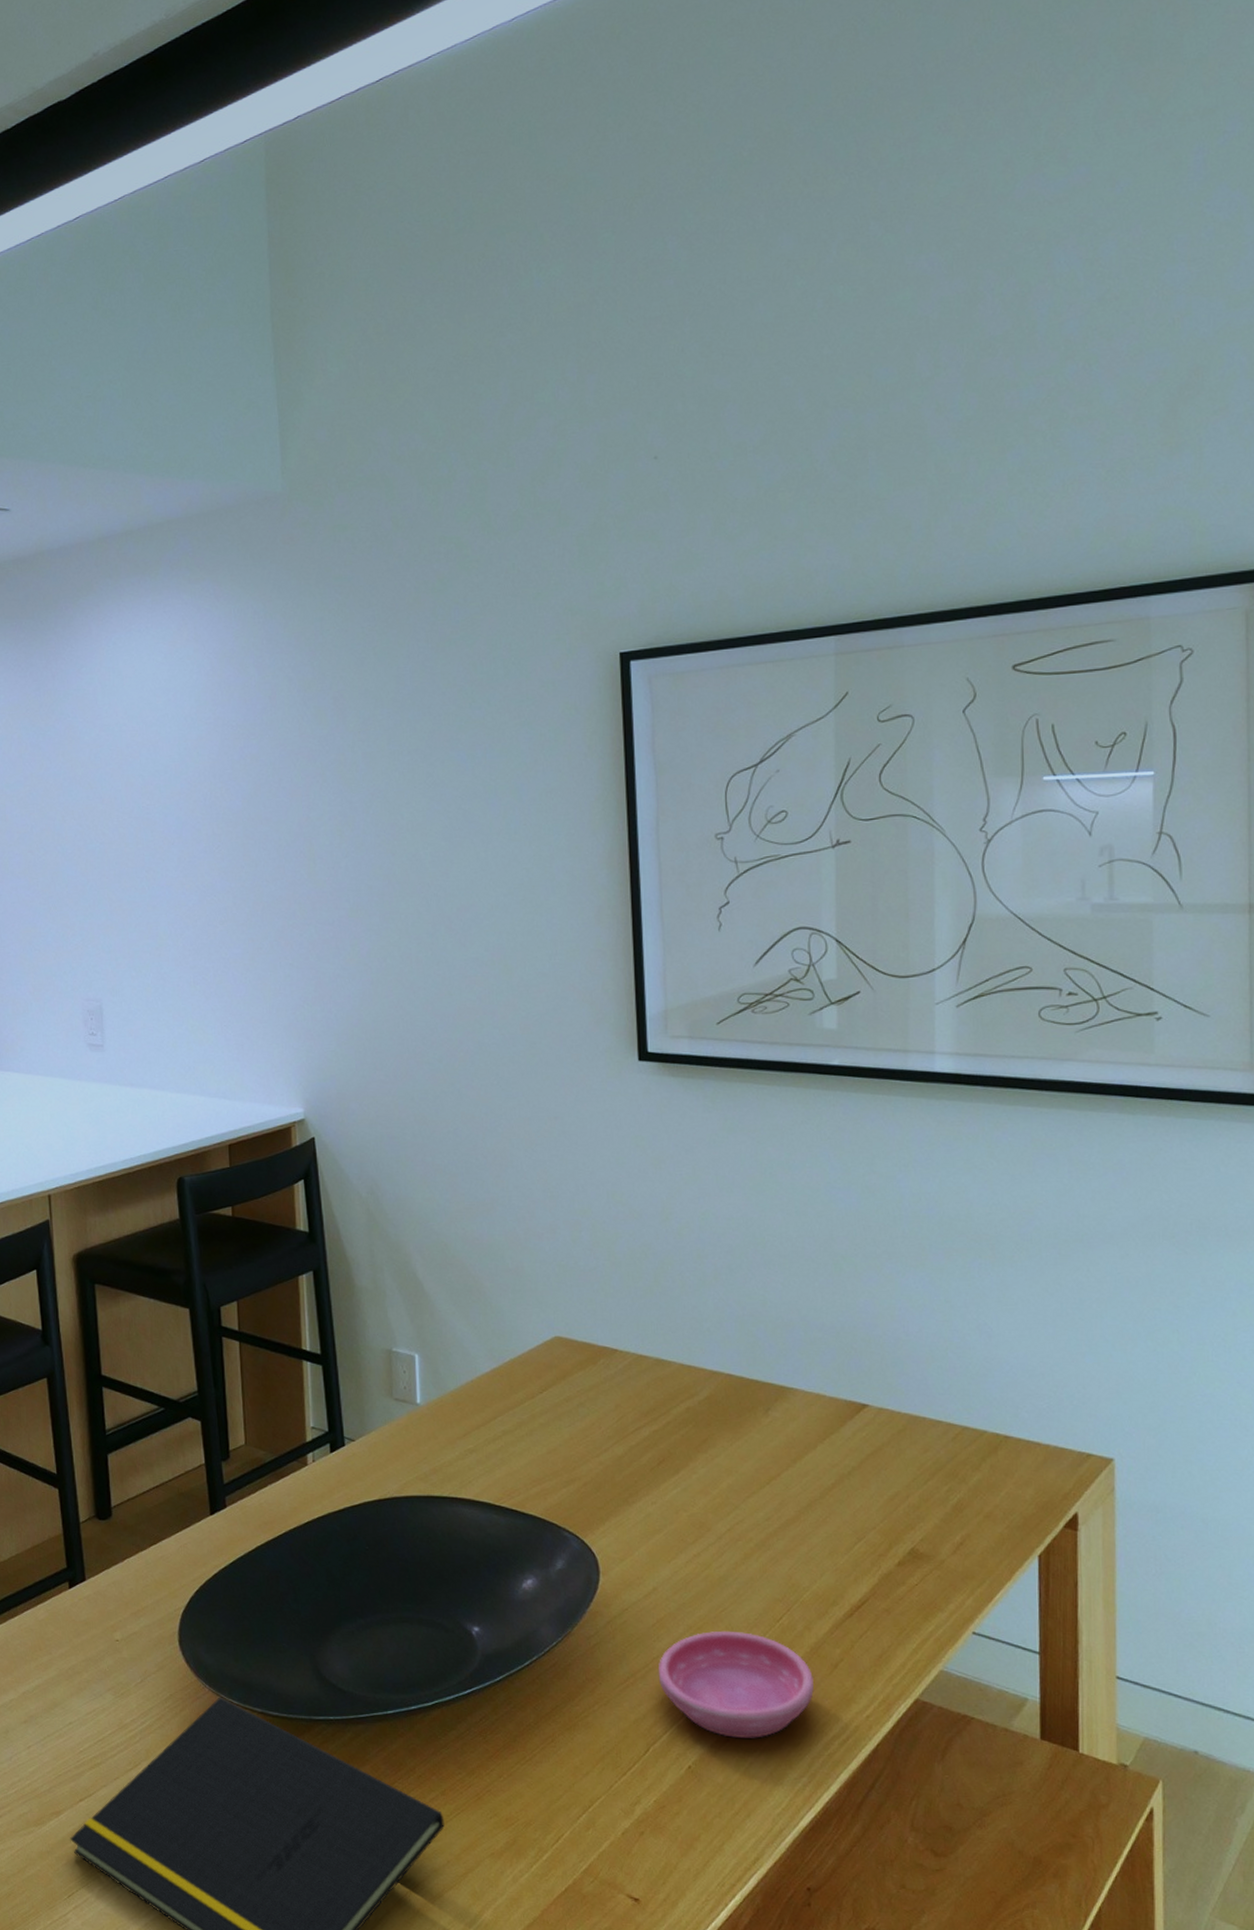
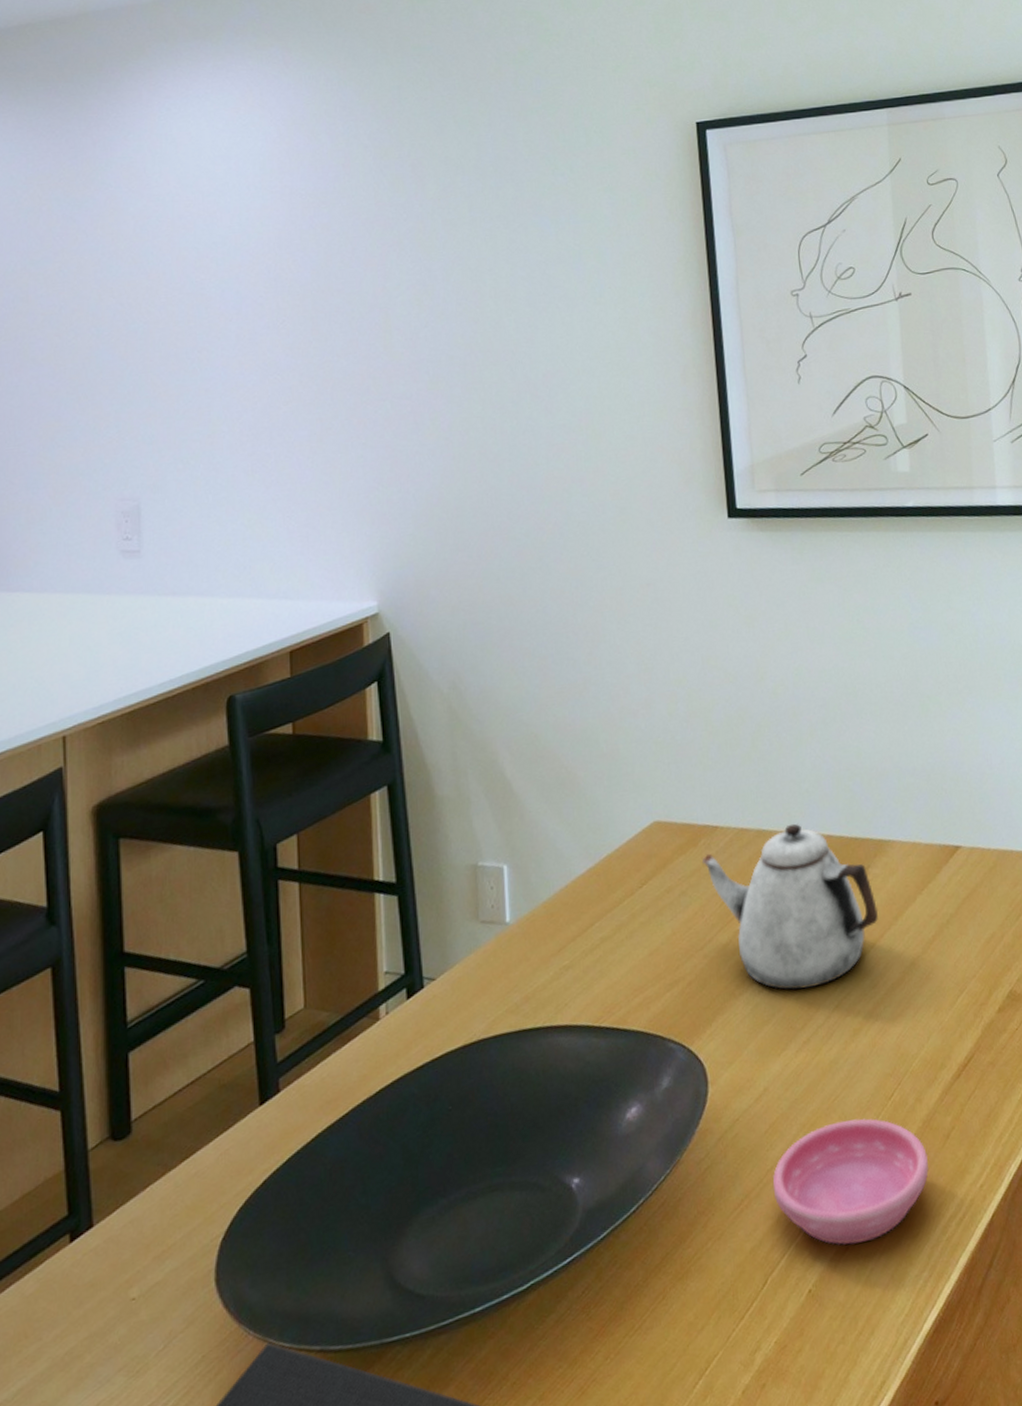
teapot: none [600,1358,777,1509] -> present [701,823,879,991]

